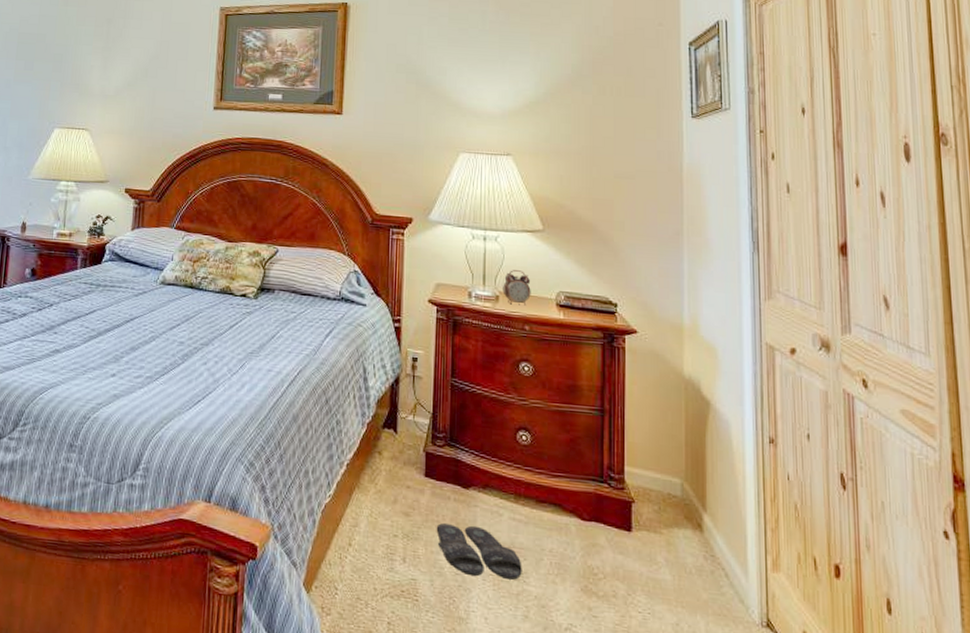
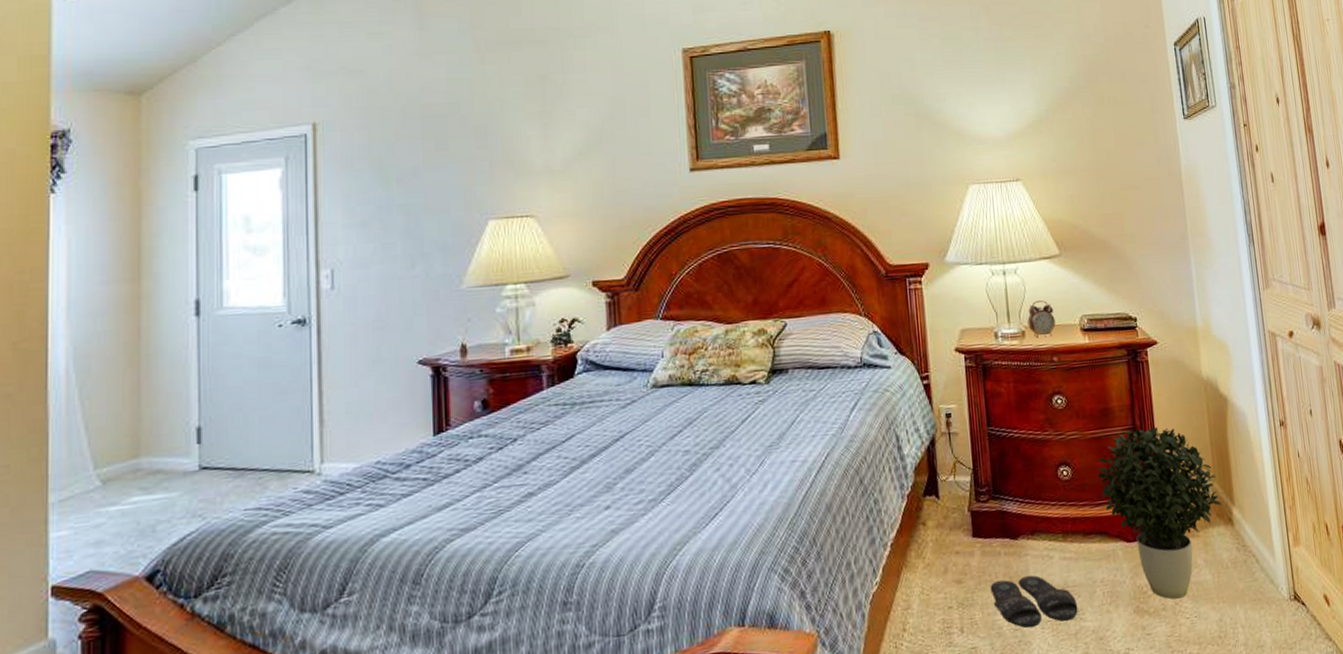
potted plant: none [559,412,693,591] -> present [1098,427,1223,600]

